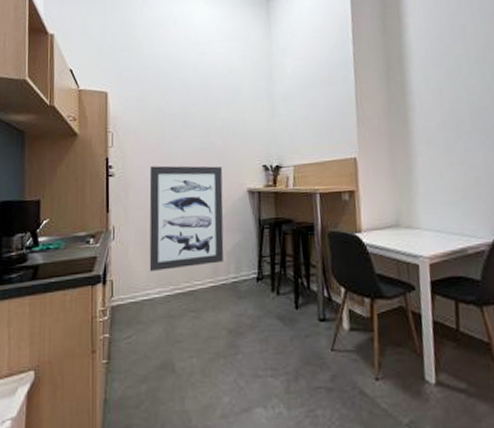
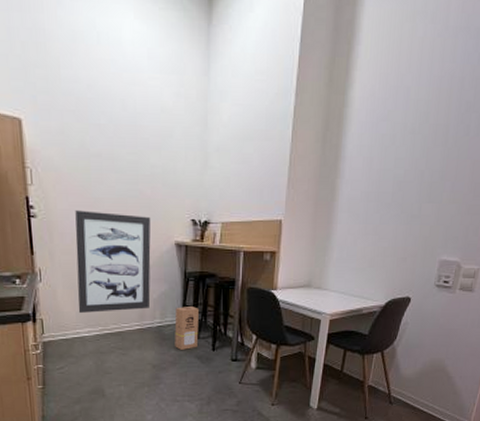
cardboard box: none [251,257,279,310] -> present [174,306,199,350]

